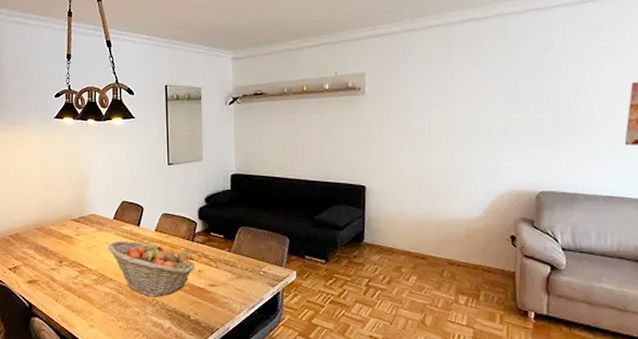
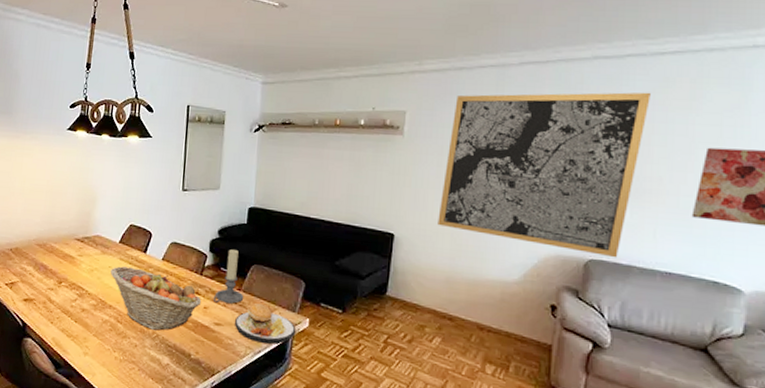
candle holder: none [206,215,235,266] -> present [213,249,244,304]
plate: none [227,260,285,299] -> present [234,301,296,345]
wall art: none [403,37,579,188] -> present [437,92,651,258]

